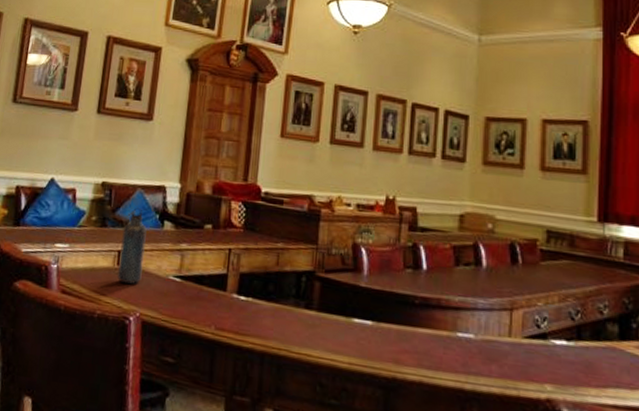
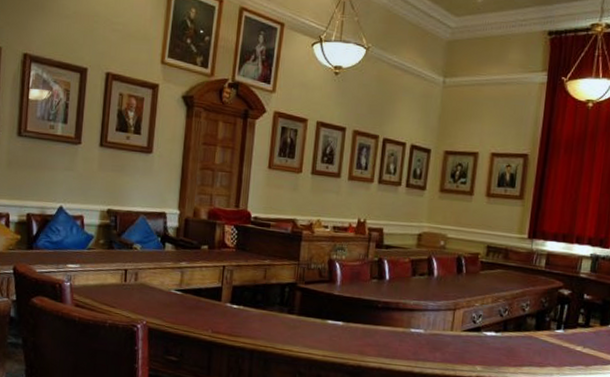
water bottle: present [116,207,147,284] -> none [124,231,150,297]

